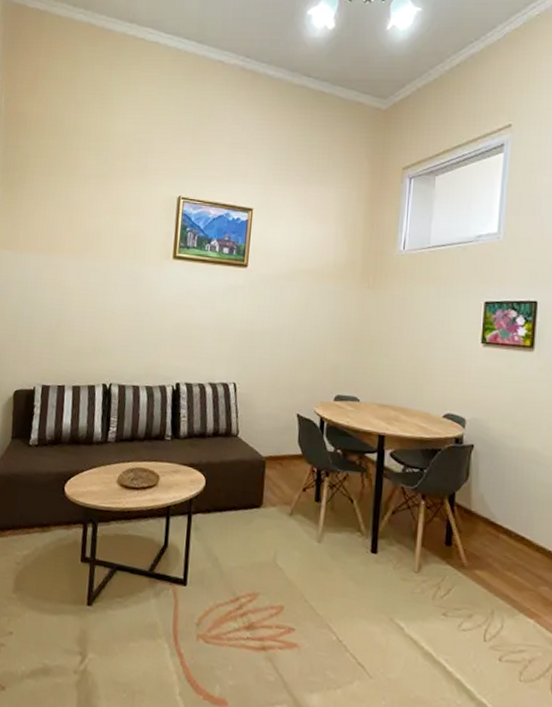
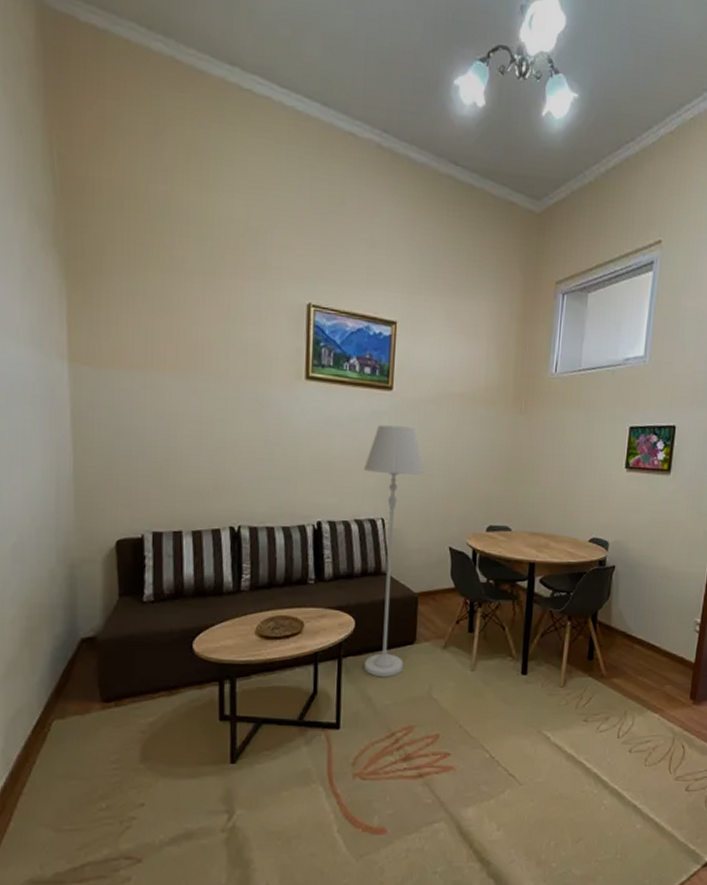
floor lamp: none [212,298,275,539] -> present [364,425,425,678]

